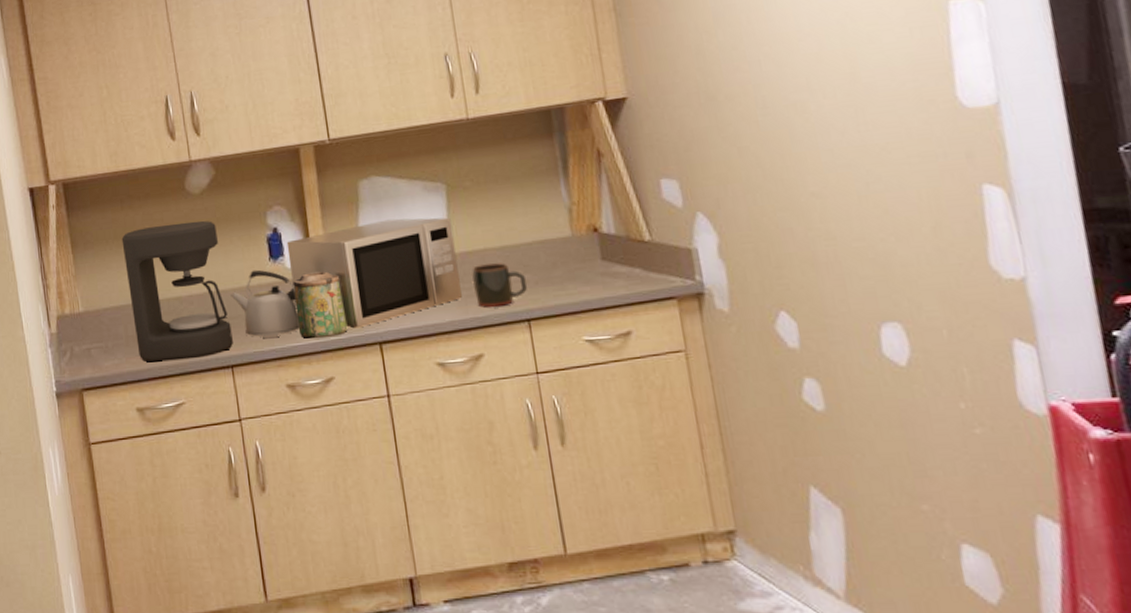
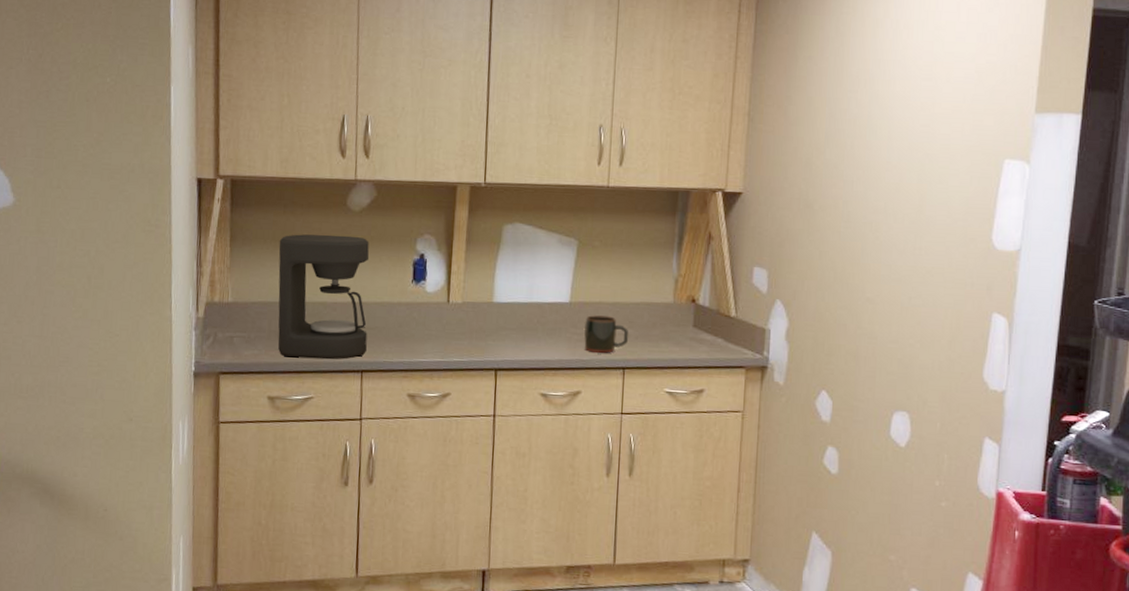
kettle: present [230,269,301,339] -> none [371,288,430,352]
microwave: present [286,217,462,329] -> none [429,263,577,354]
canister: present [292,271,348,340] -> none [426,299,472,359]

